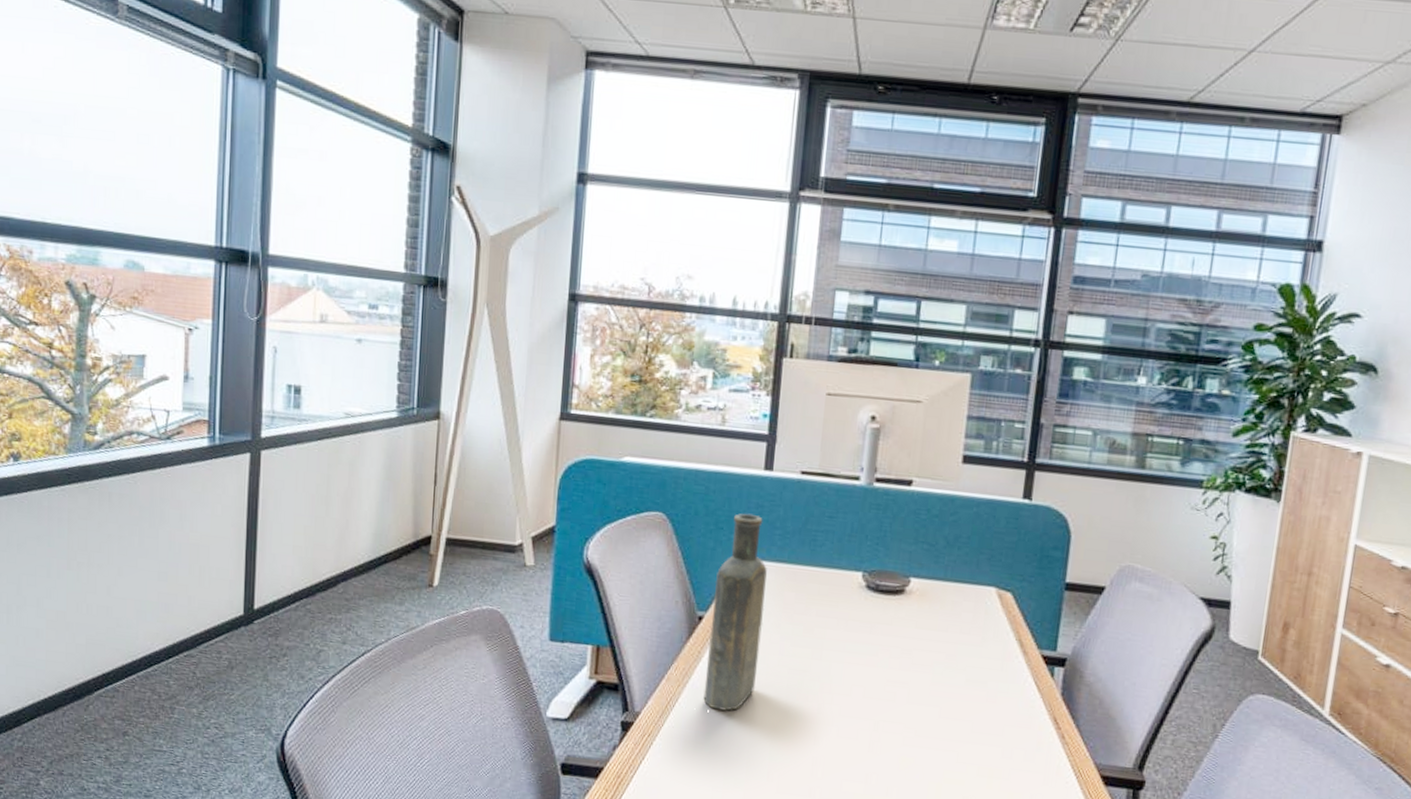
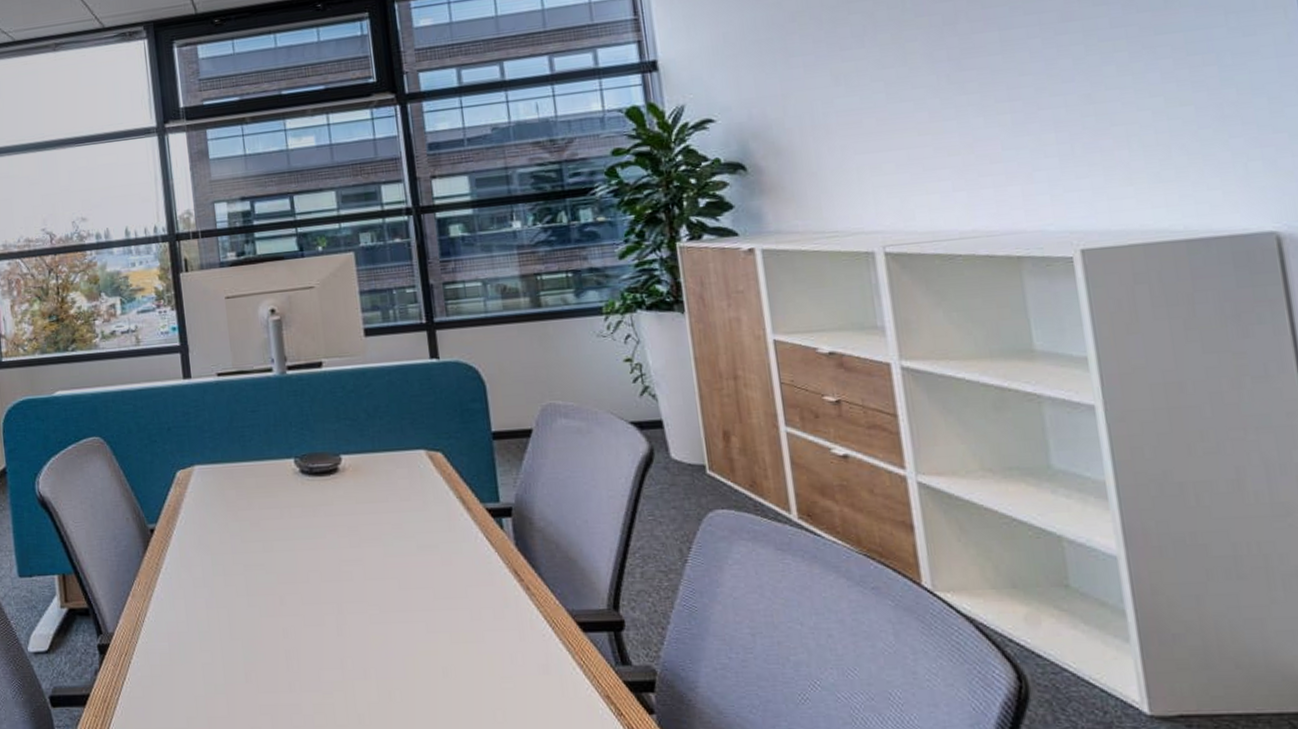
bottle: present [703,513,767,712] -> none [158,422,216,619]

